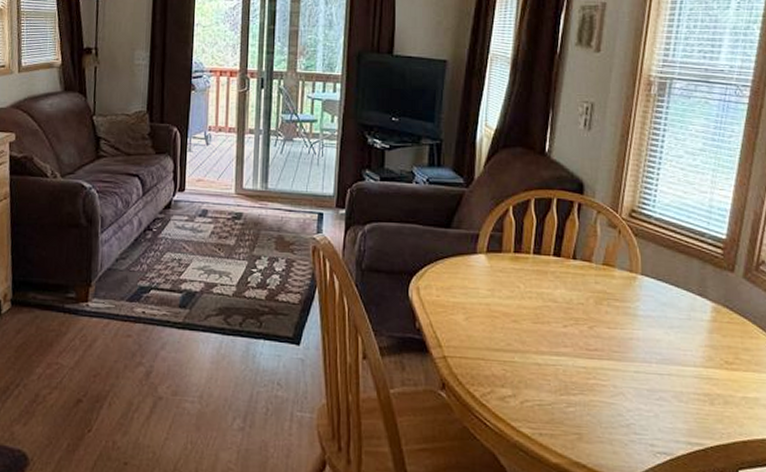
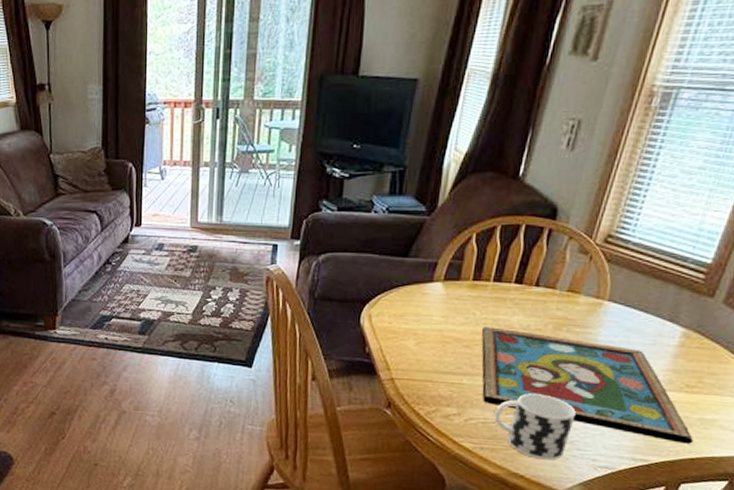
framed painting: none [527,300,742,425] -> present [481,327,693,444]
cup: none [549,372,627,446] -> present [494,393,576,460]

